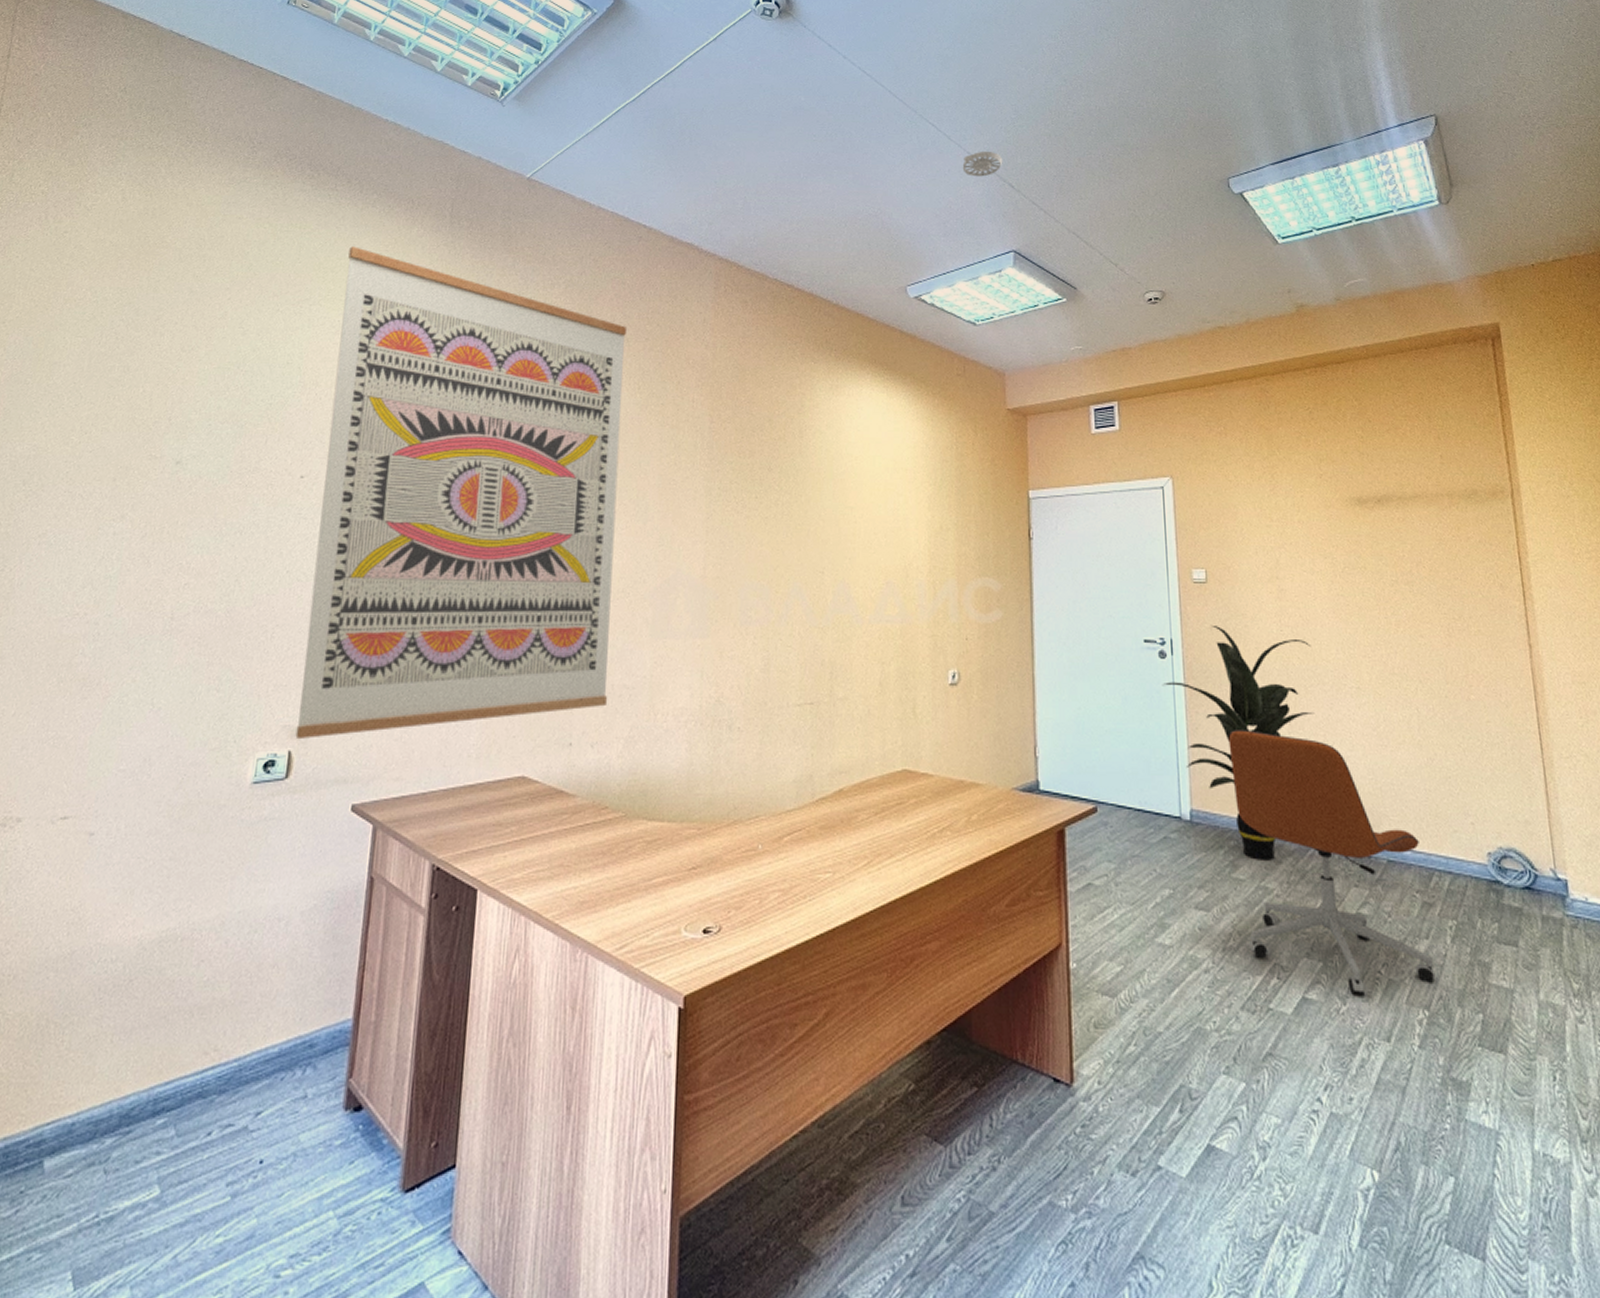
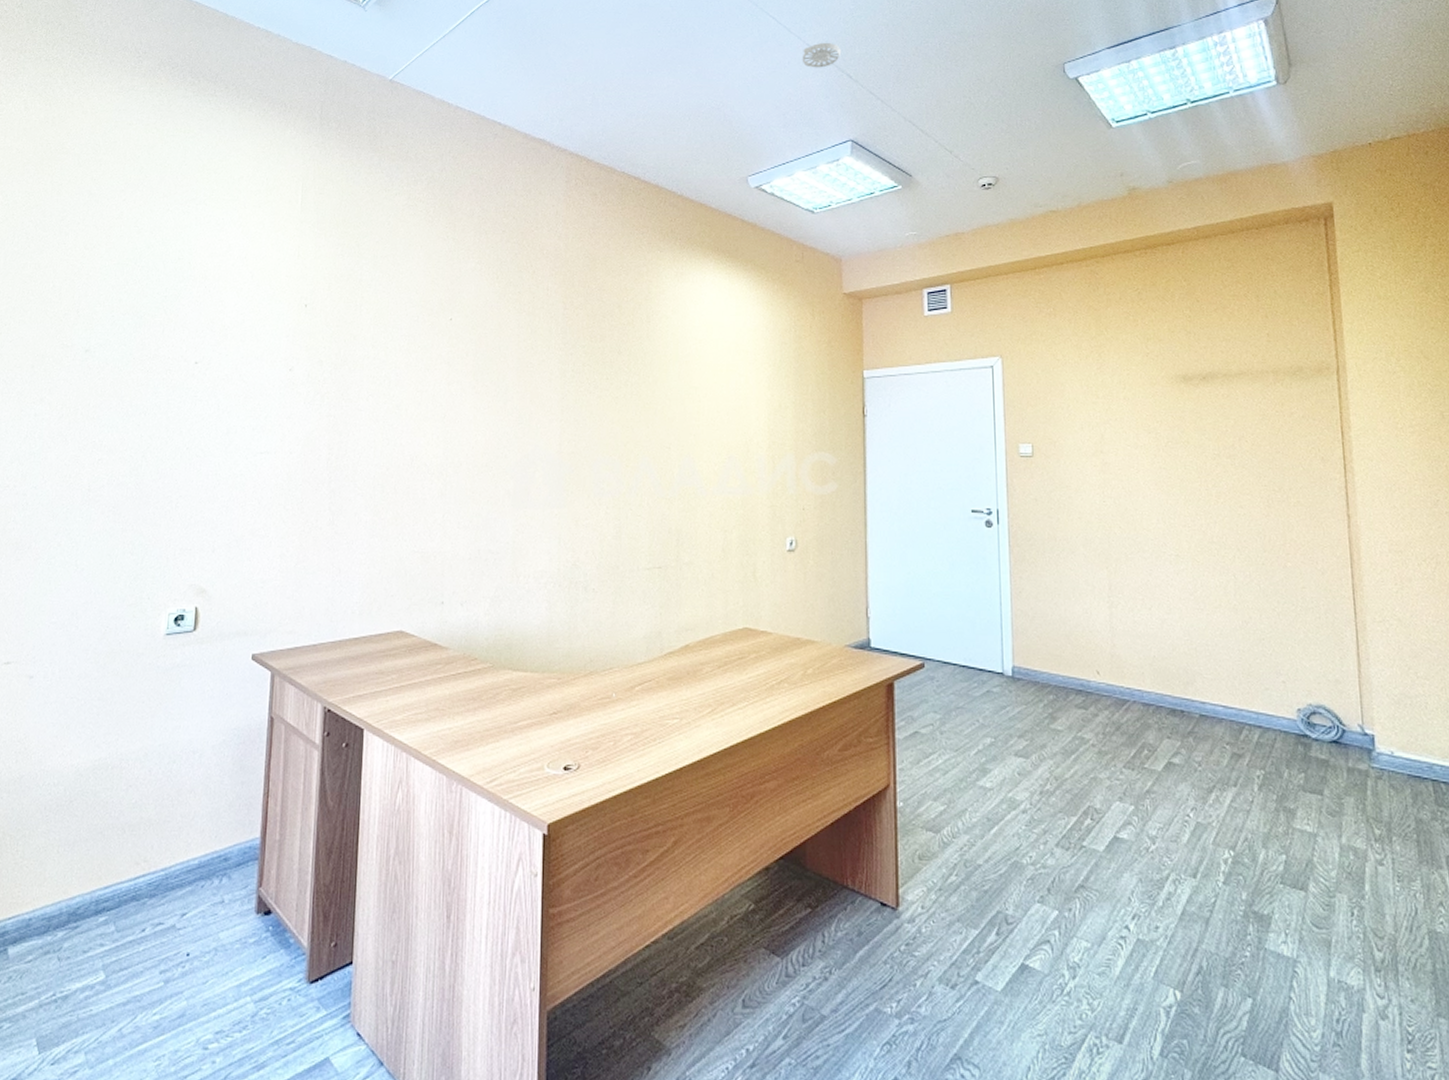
wall art: present [295,246,626,740] -> none [200,149,485,597]
indoor plant: present [1162,626,1315,861] -> none [988,497,1134,713]
office chair: present [1228,730,1436,995] -> none [1050,594,1242,836]

